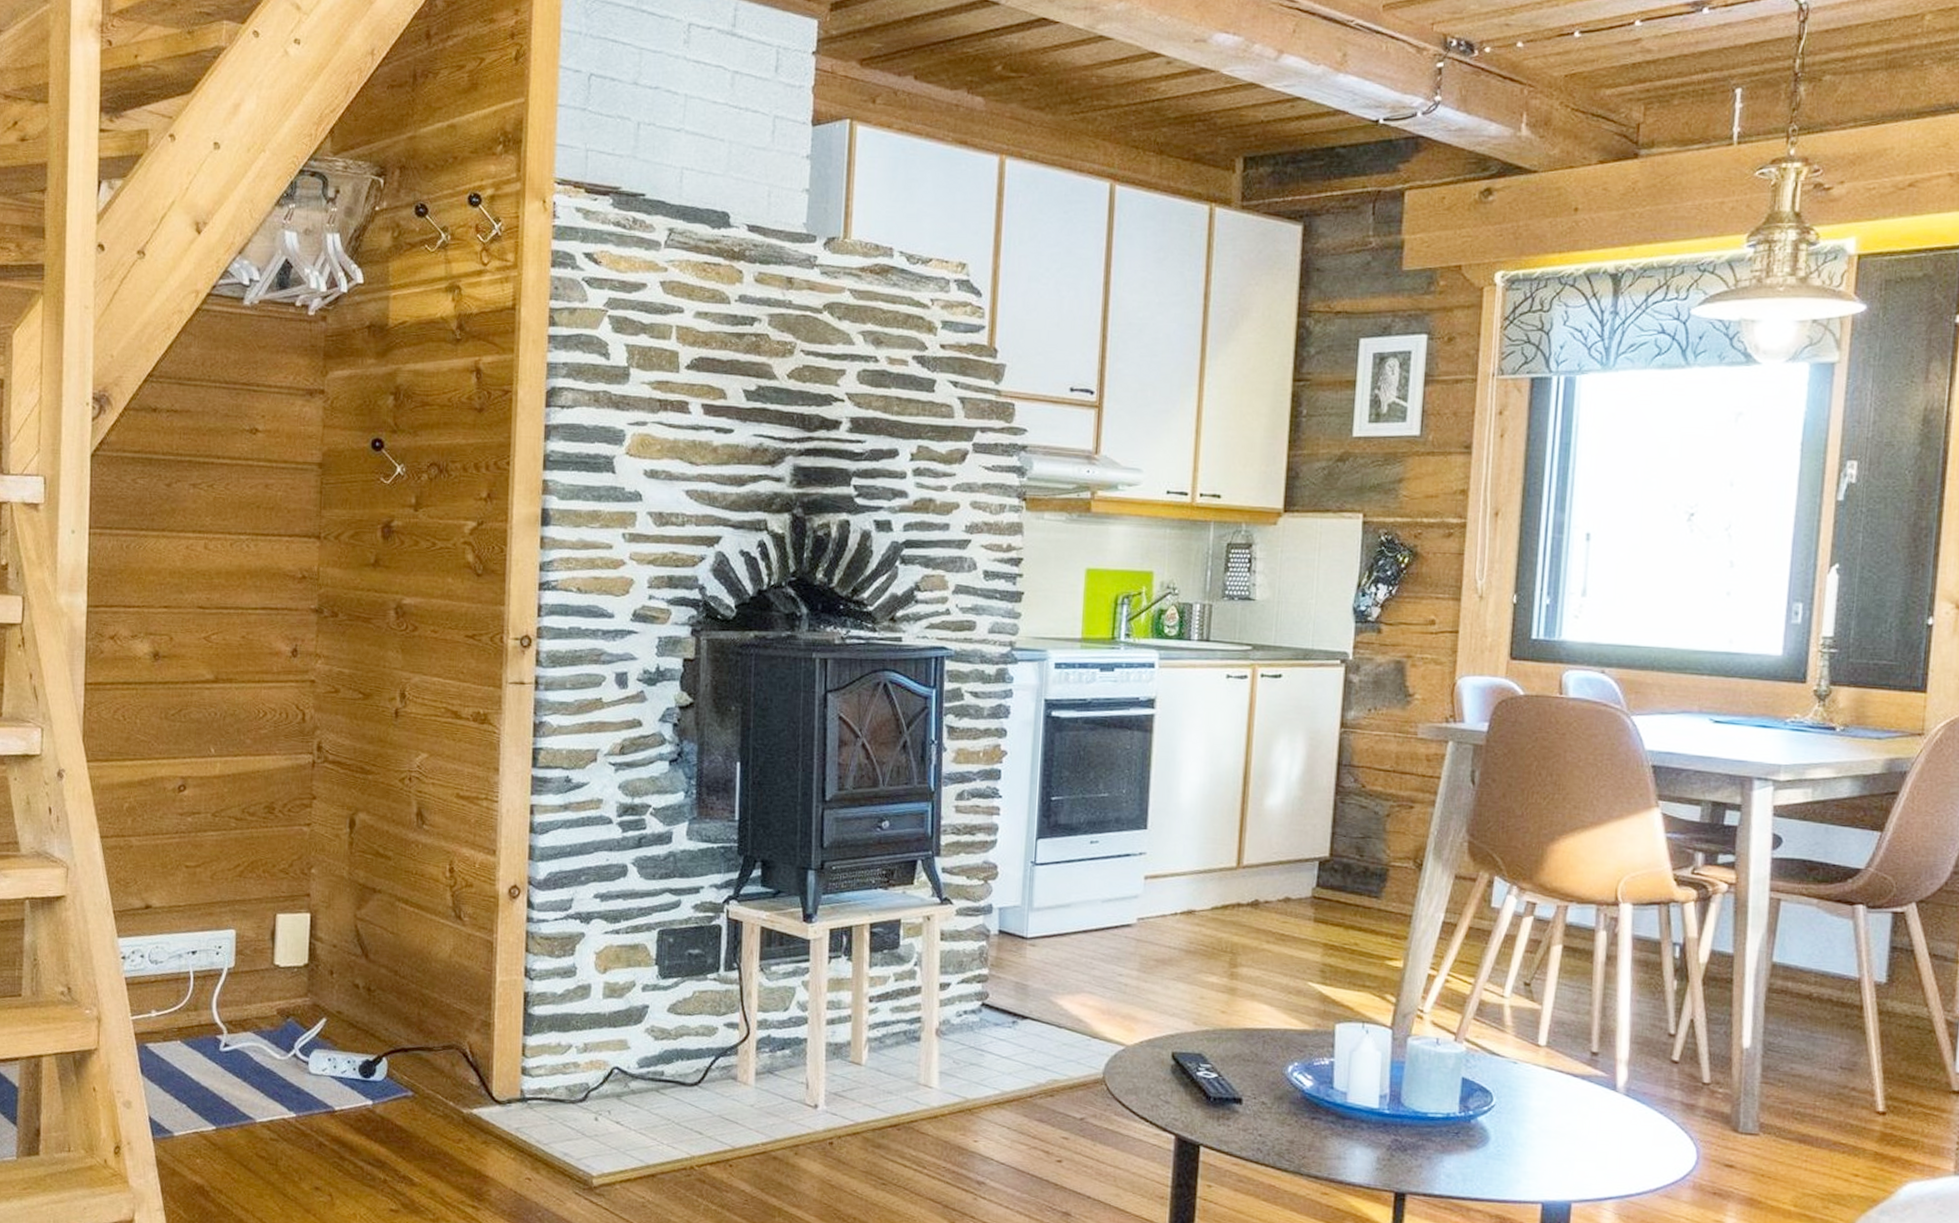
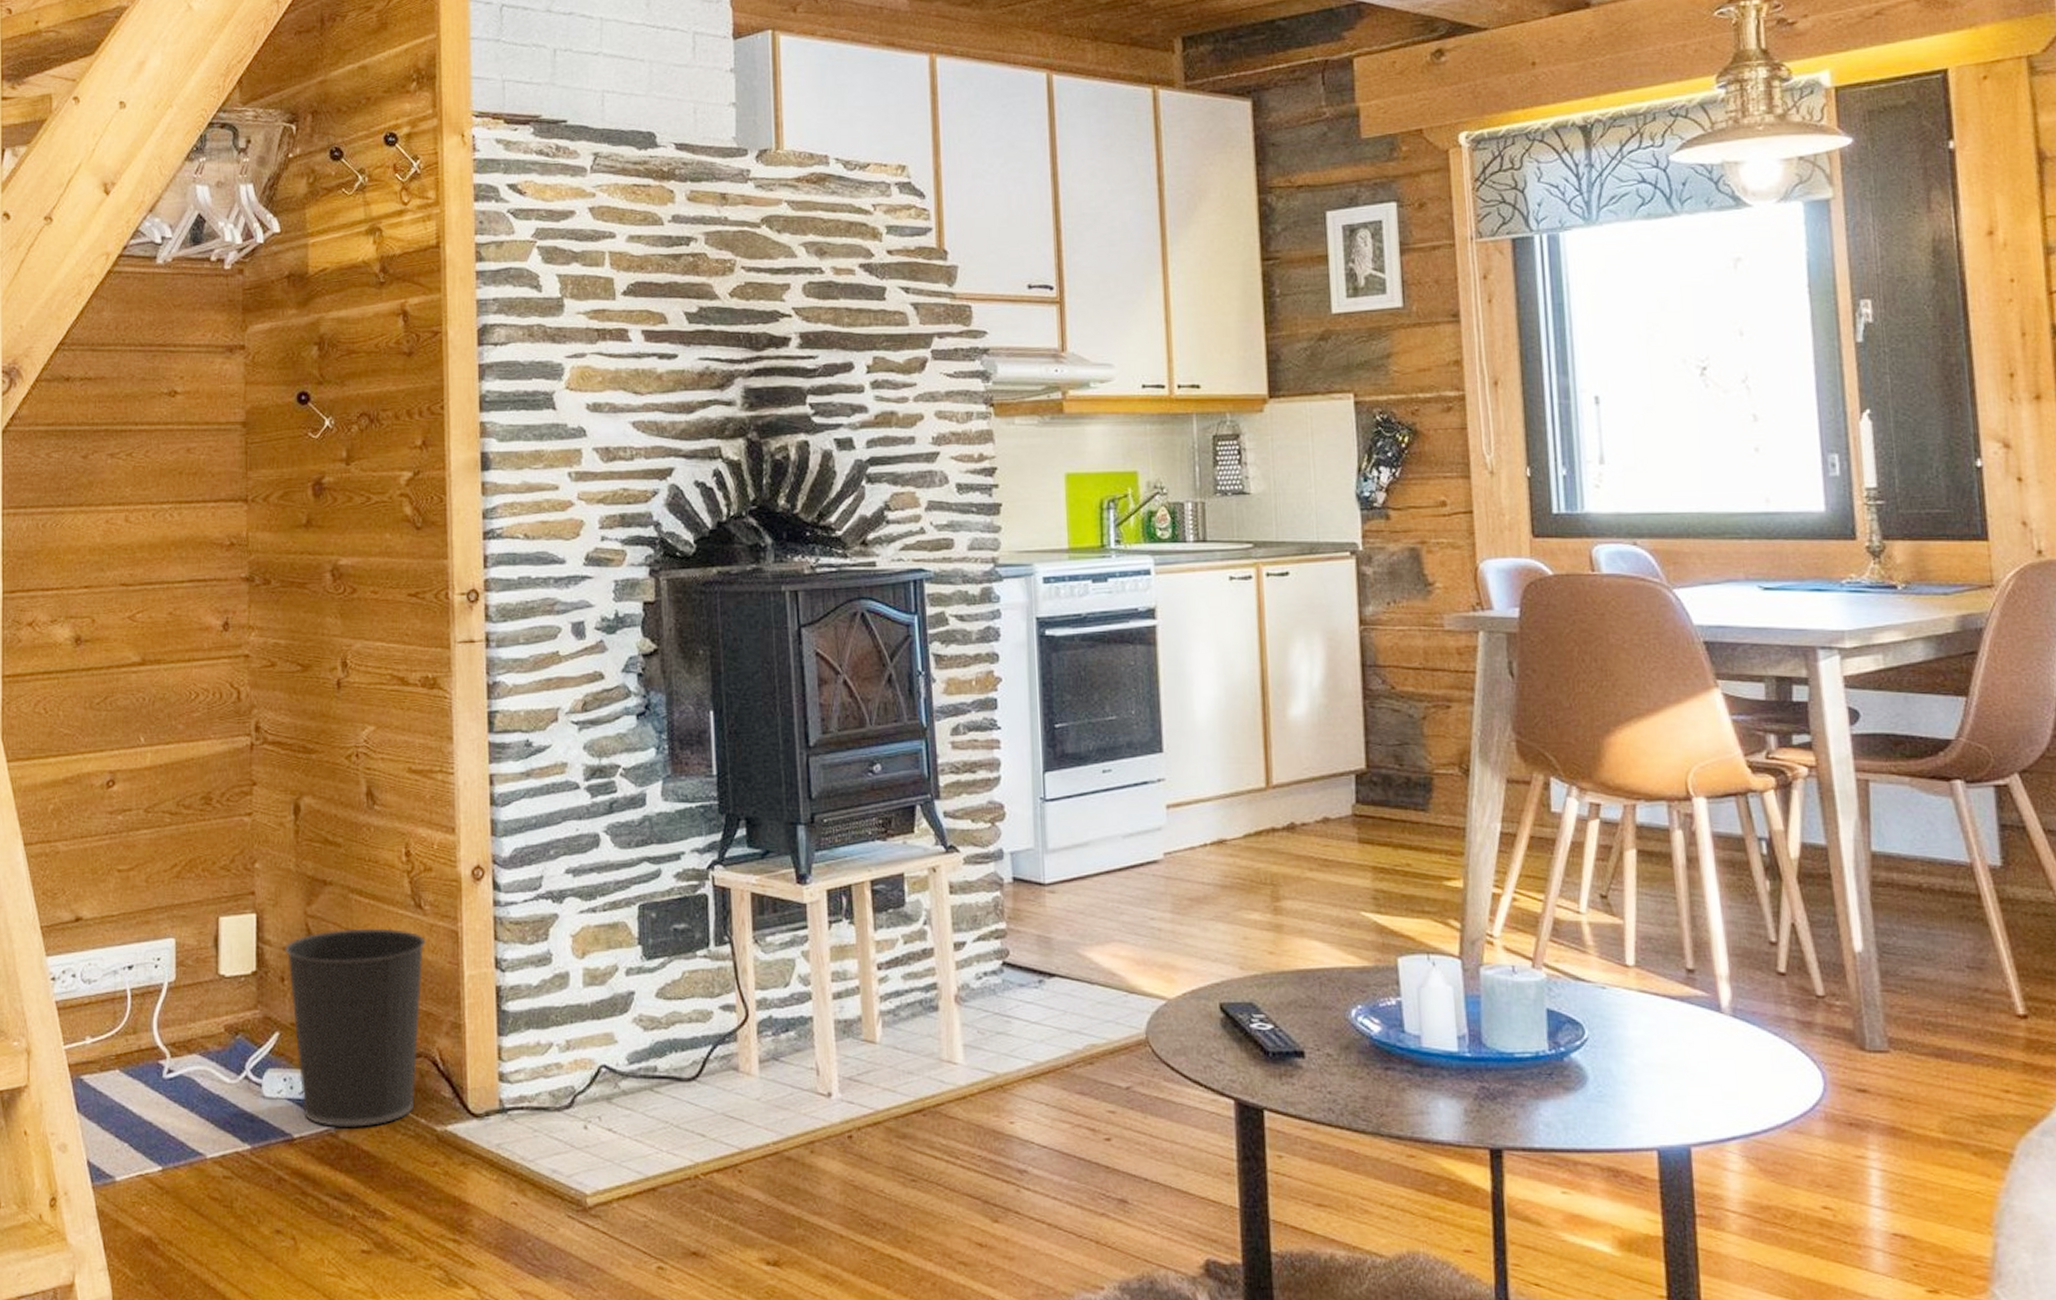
wastebasket: none [335,932,463,1105] -> present [285,928,426,1127]

